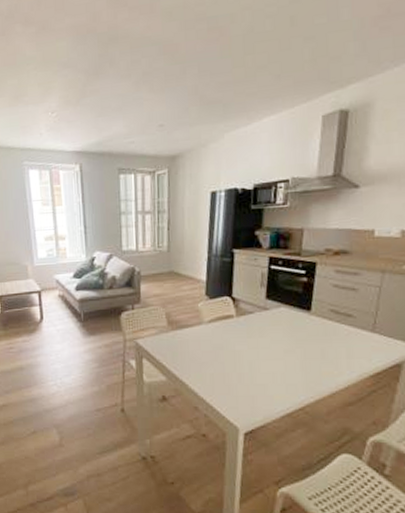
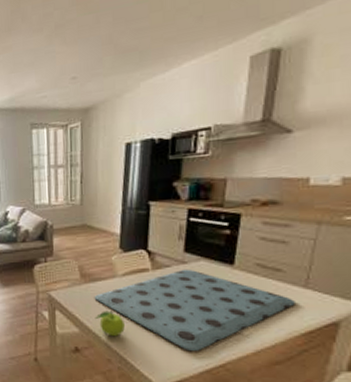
placemat: none [181,315,365,397] -> present [94,269,295,352]
fruit: none [182,358,211,384] -> present [95,311,125,337]

